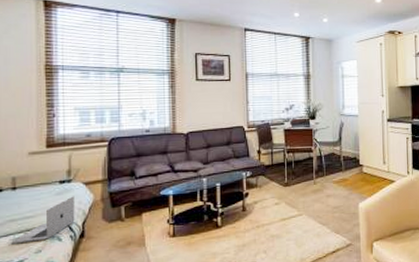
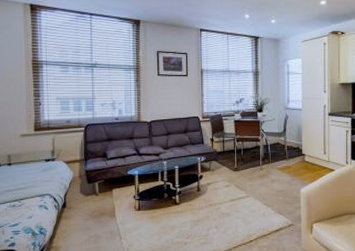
laptop: present [10,196,75,245] -> none [7,172,58,210]

